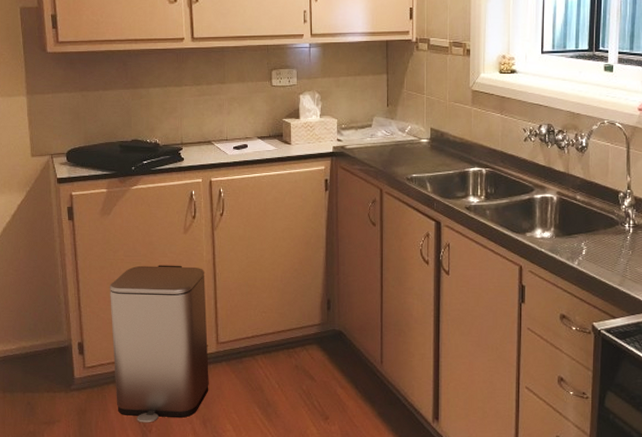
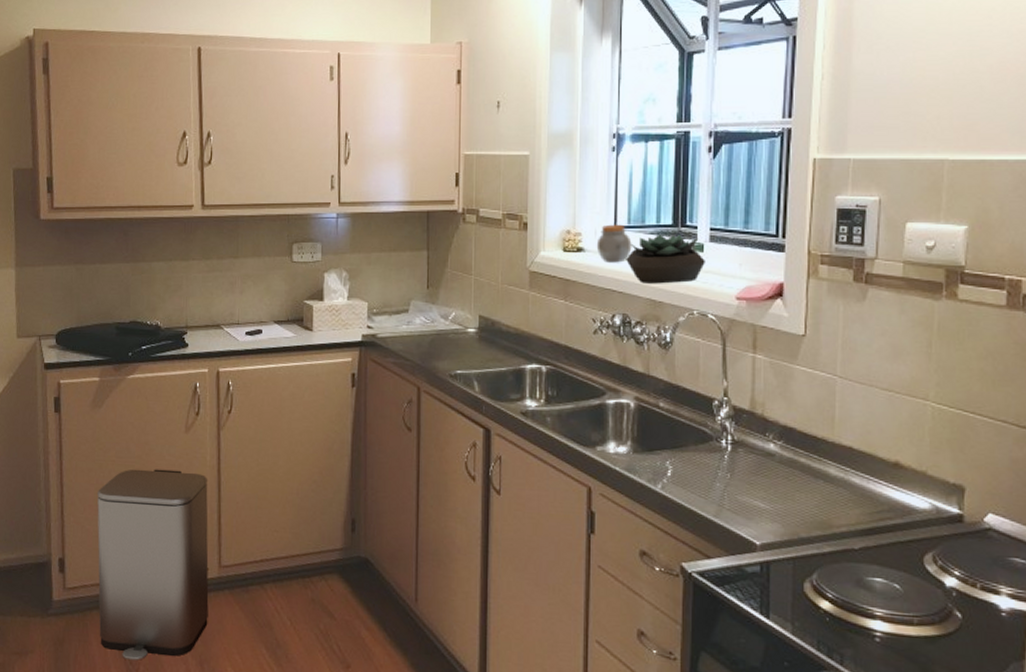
jar: none [526,50,556,82] -> present [596,224,632,263]
succulent plant: none [551,58,614,100] -> present [626,235,705,285]

